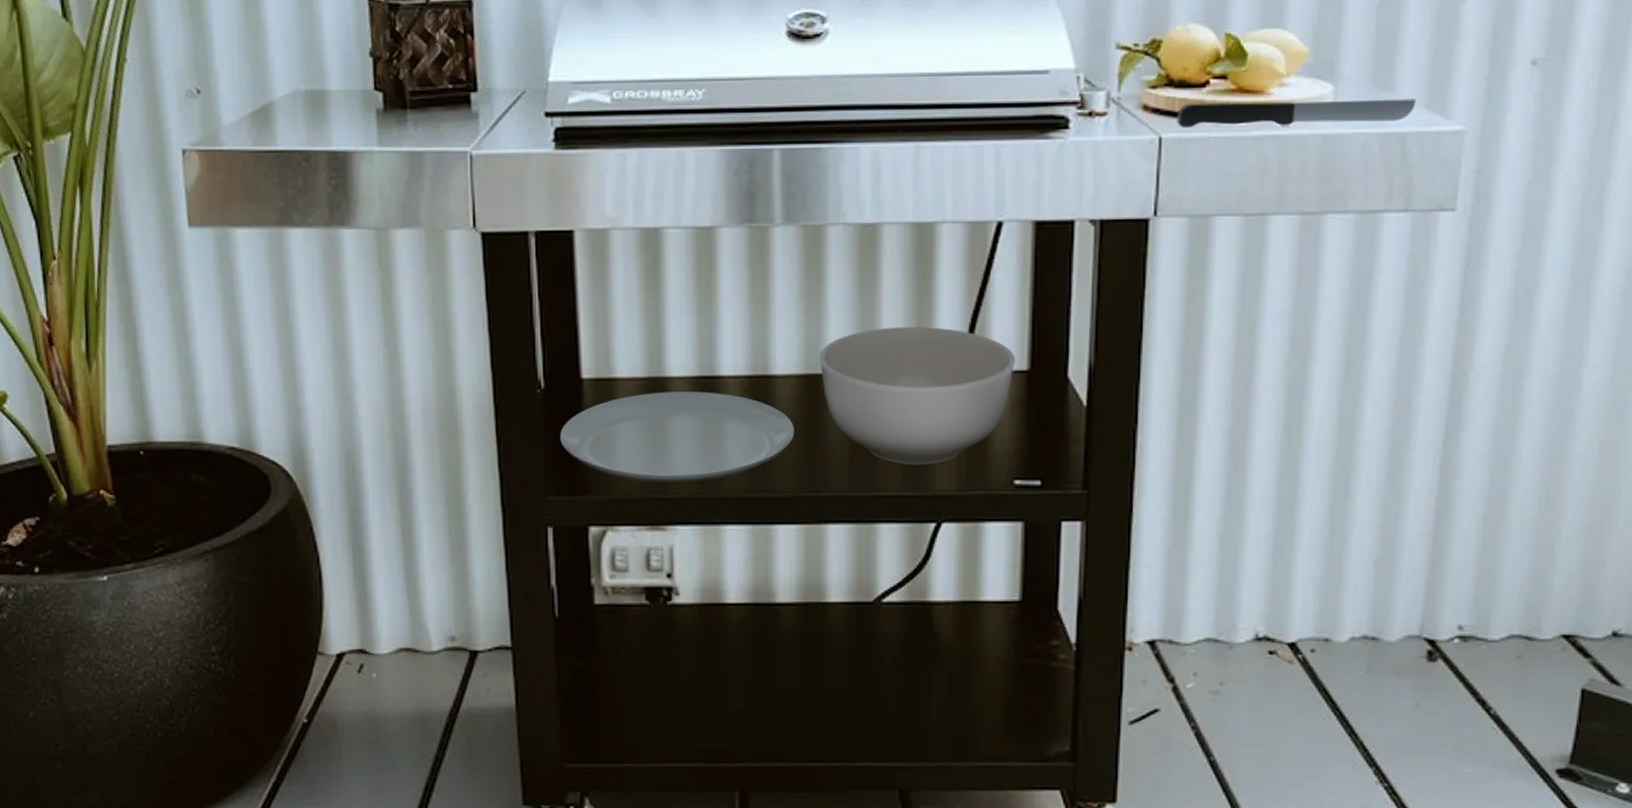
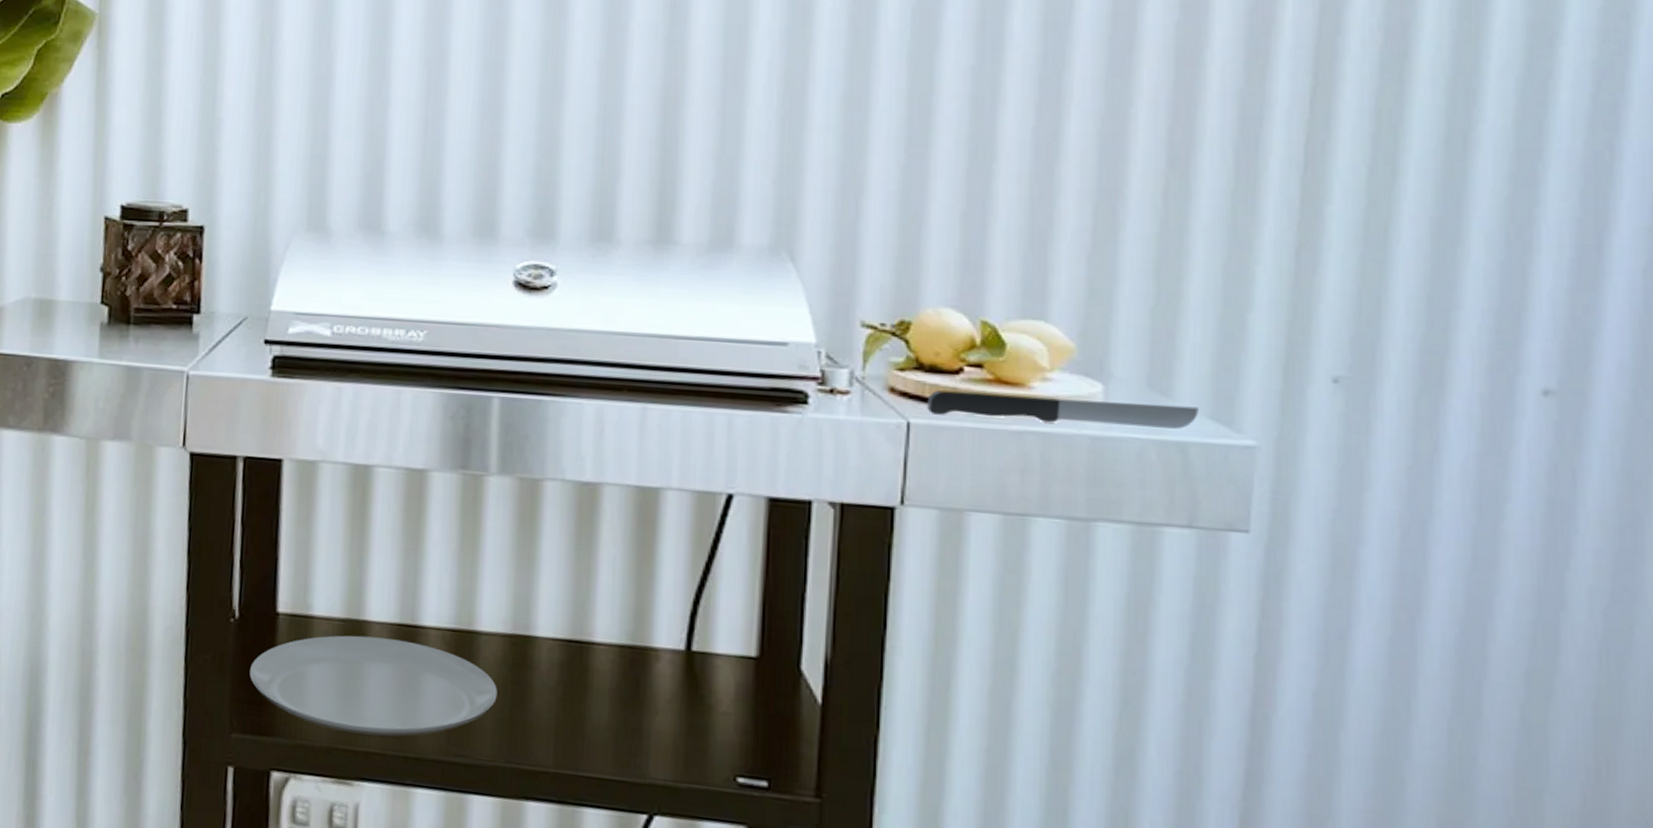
bowl: present [819,327,1016,465] -> none [528,593,743,750]

